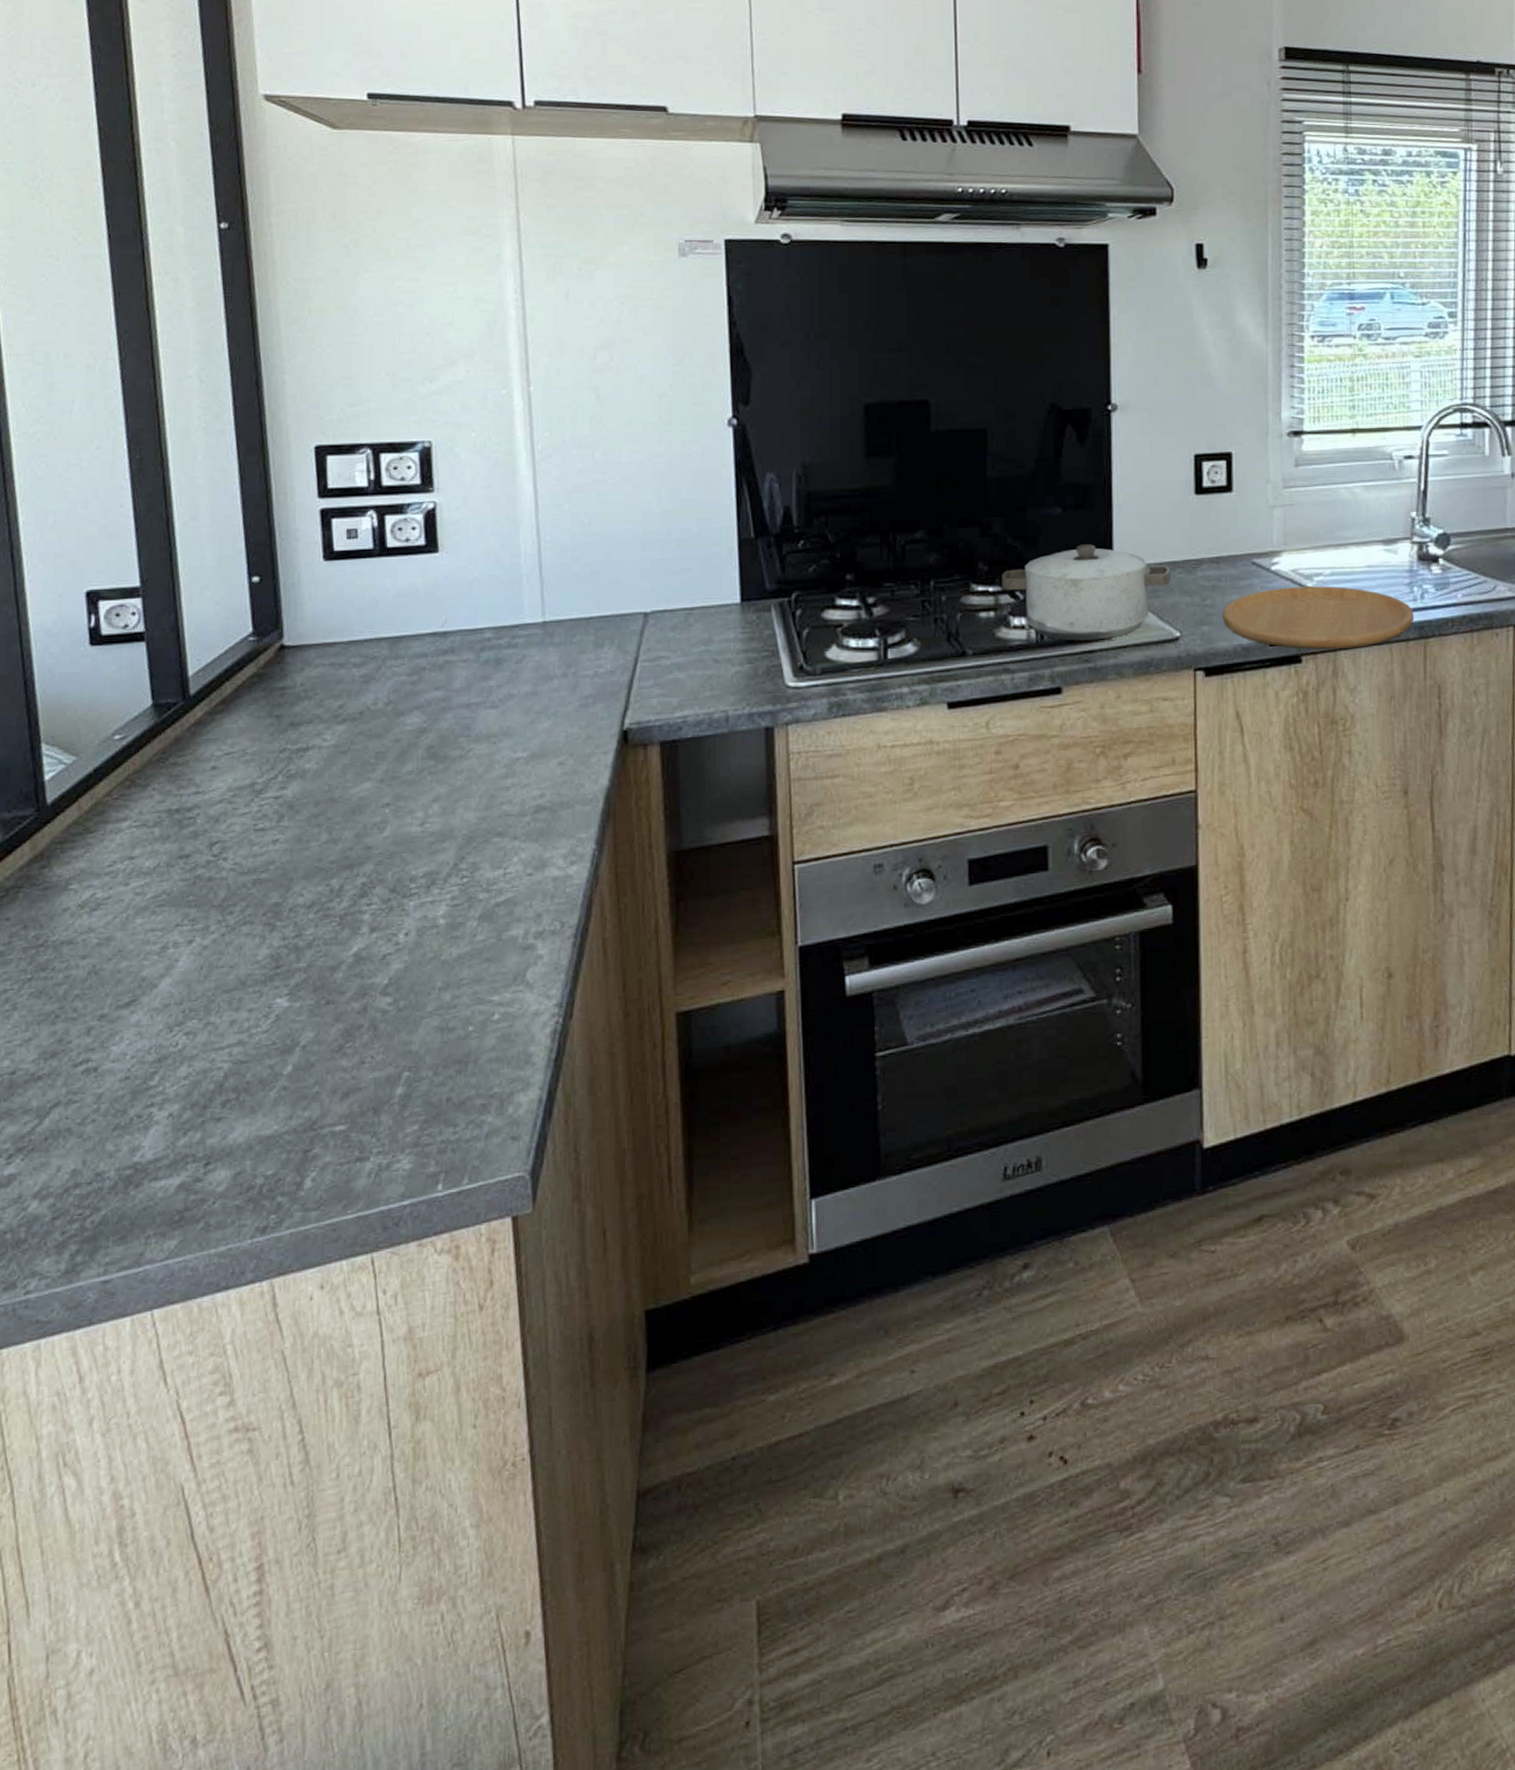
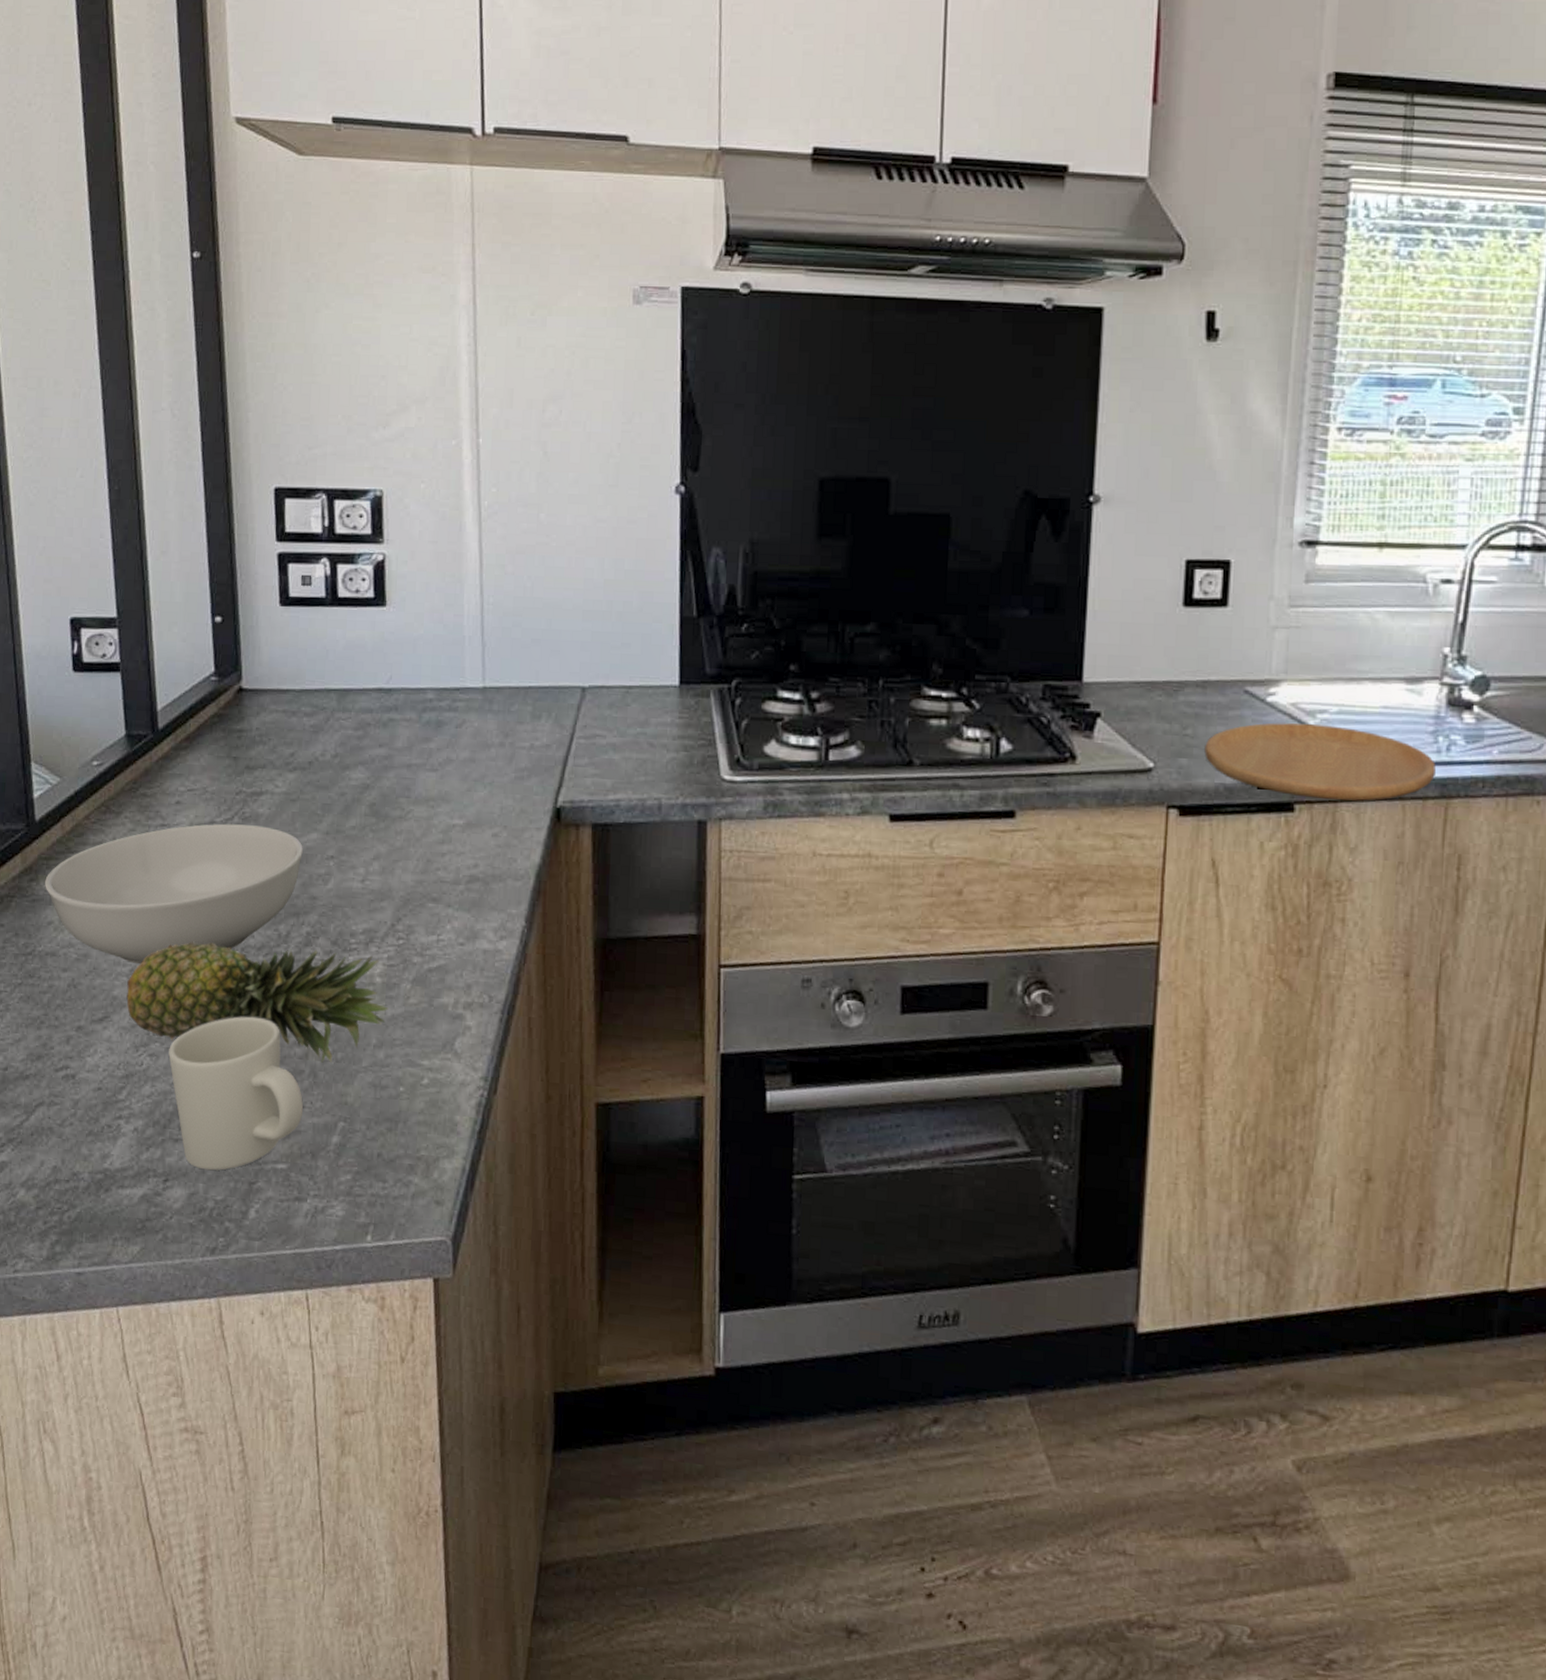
bowl: none [59,781,355,941] -> present [45,823,303,965]
fruit: none [157,898,454,1016] -> present [126,941,389,1063]
mug: none [208,977,362,1146] -> present [168,1016,303,1171]
cooking pot: present [1002,544,1171,641] -> none [957,653,1148,763]

